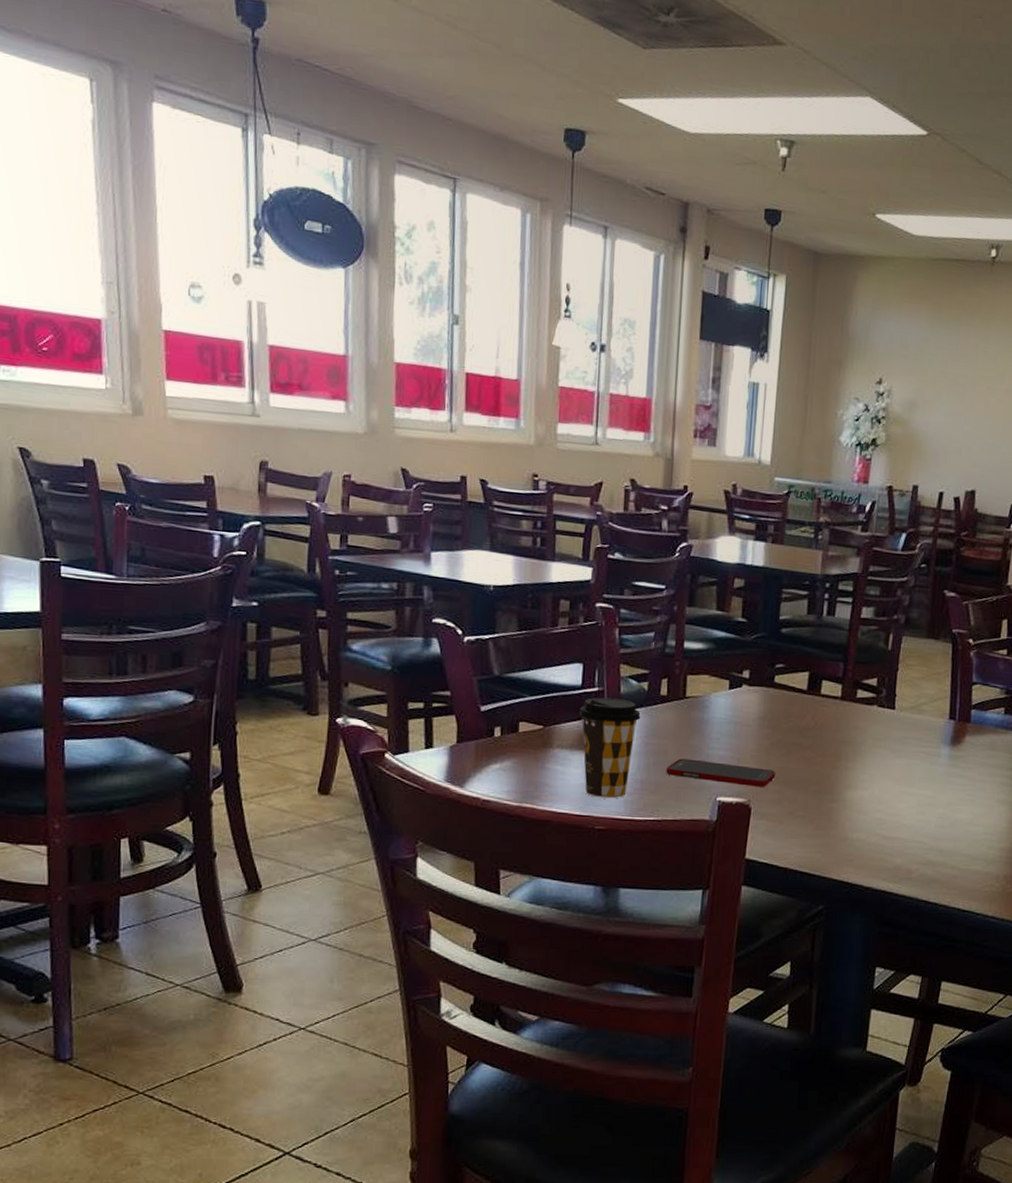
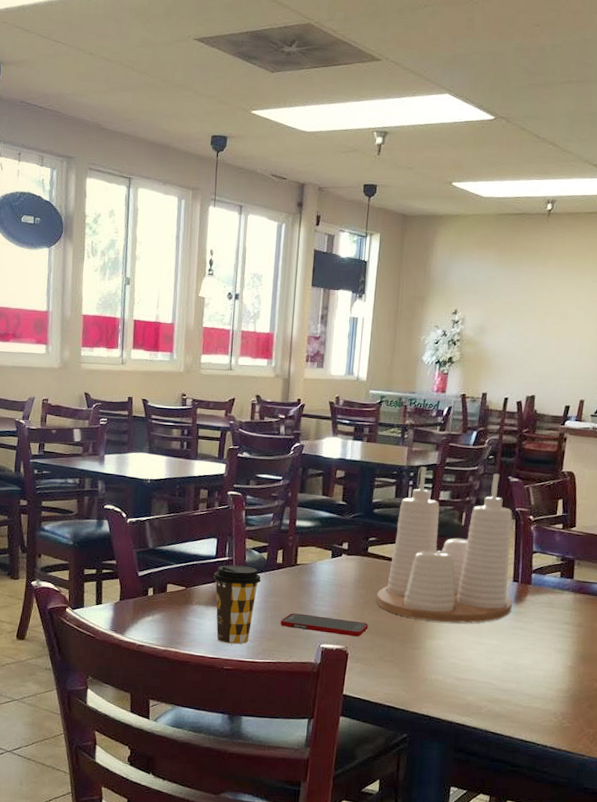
condiment set: none [785,576,949,771] -> present [376,467,513,624]

